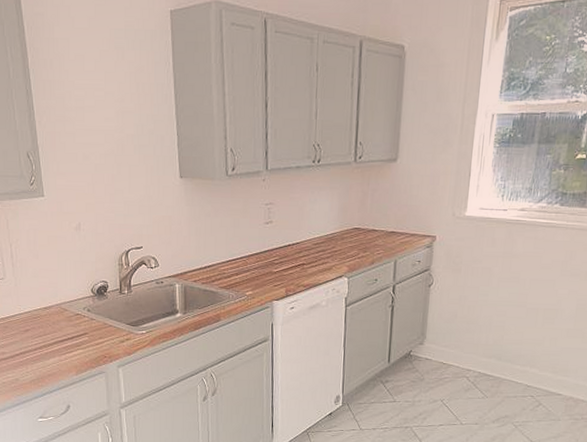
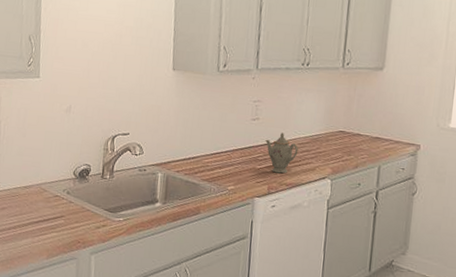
teapot: none [280,234,314,276] -> present [265,132,299,174]

